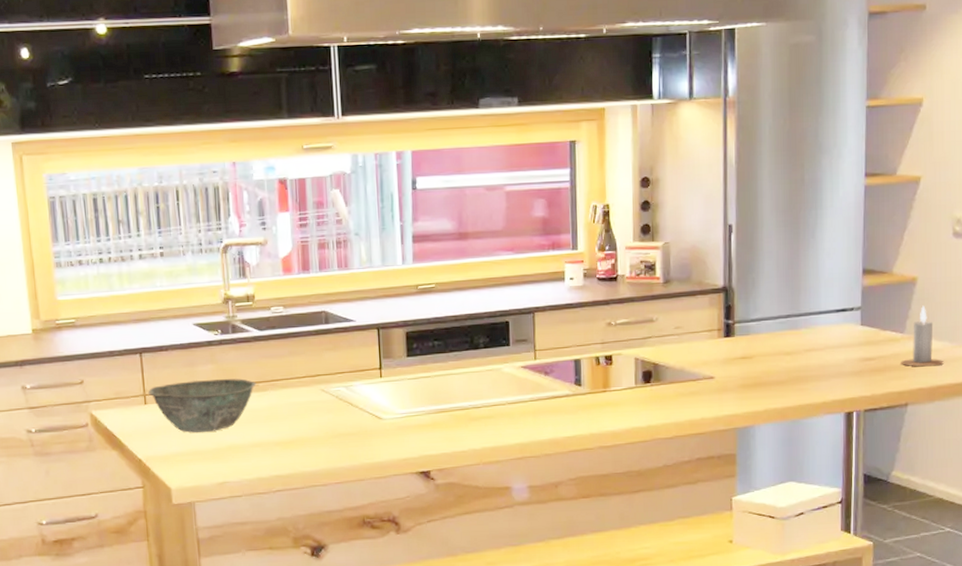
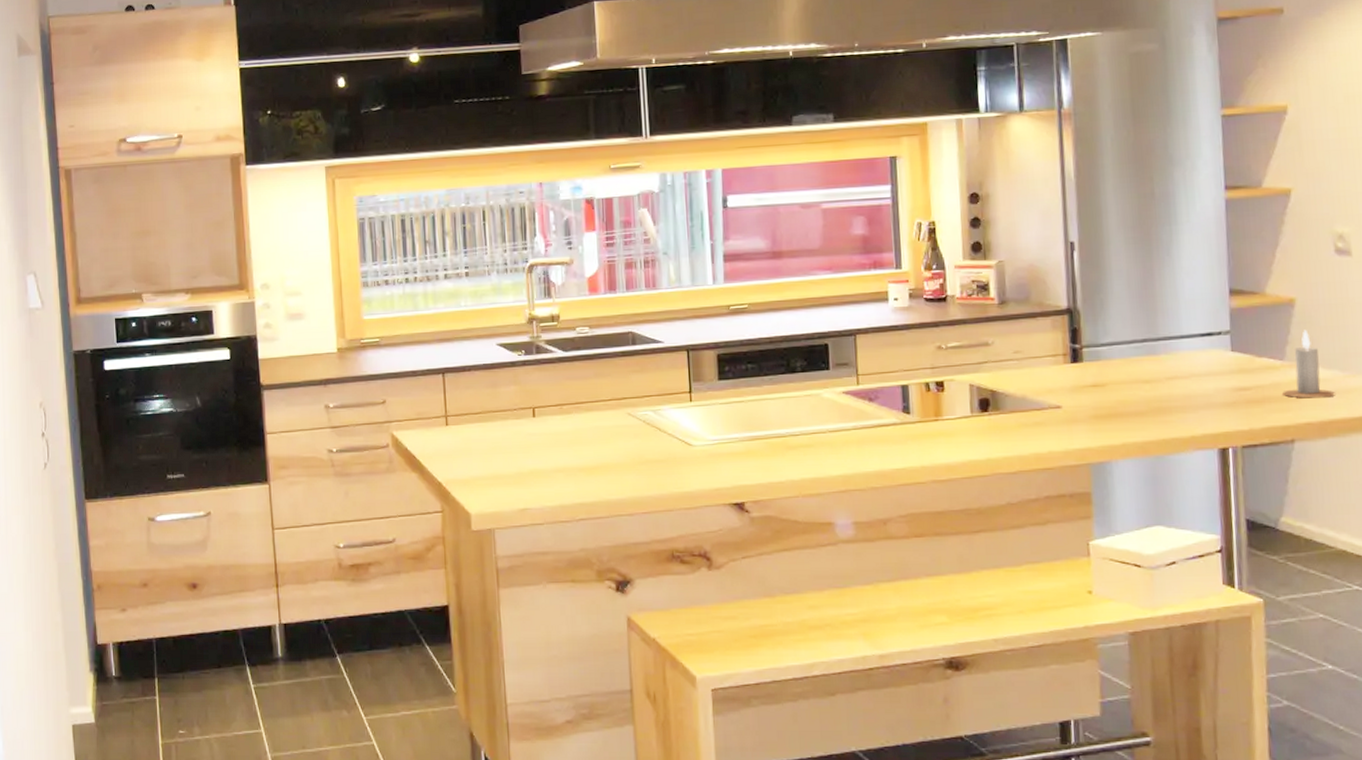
bowl: present [149,378,257,433] -> none [450,400,560,457]

